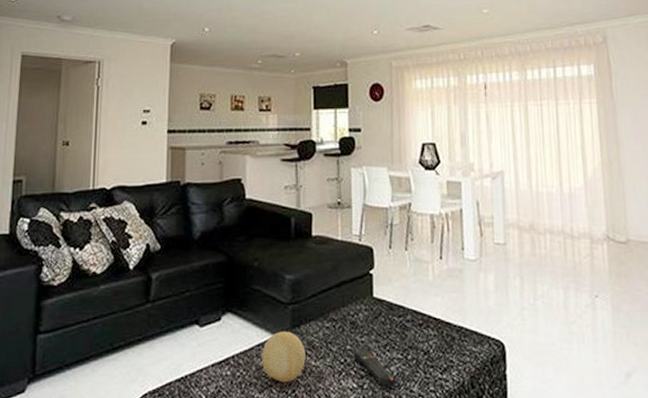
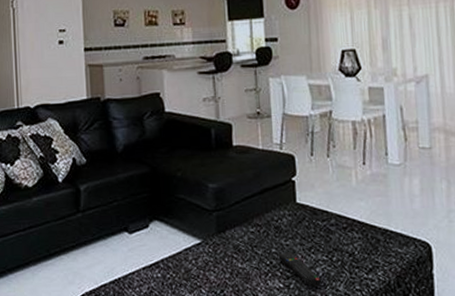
decorative ball: present [262,331,306,383] -> none [190,236,232,284]

